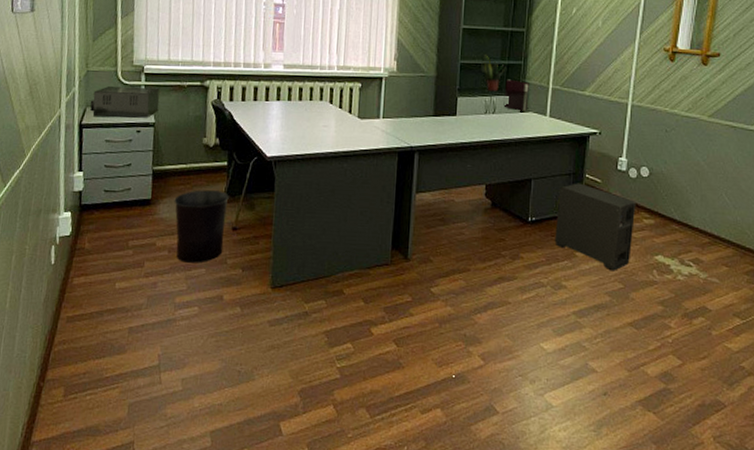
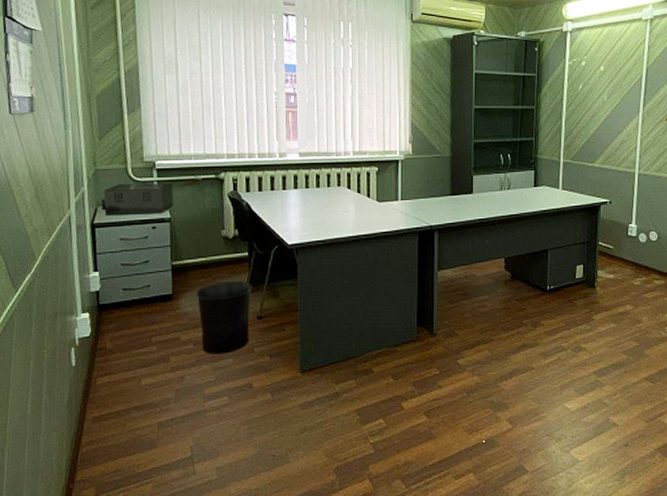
potted plant: present [481,53,506,92] -> none [494,132,518,168]
binder: present [503,79,529,112] -> none [518,155,542,186]
computer tower: present [554,183,636,271] -> none [572,250,647,331]

